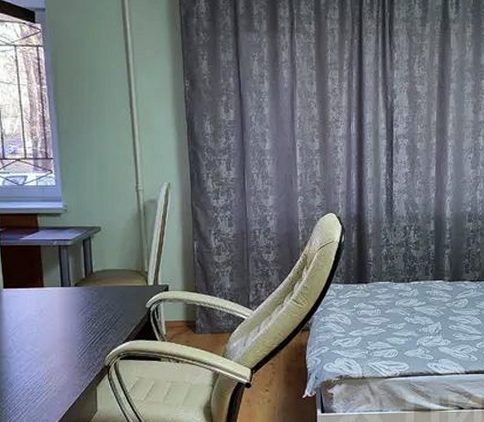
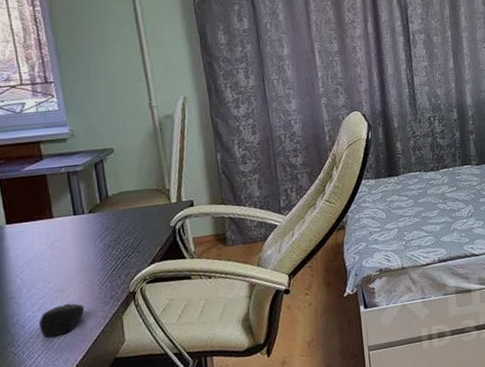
computer mouse: none [24,368,65,397] -> present [38,303,85,337]

